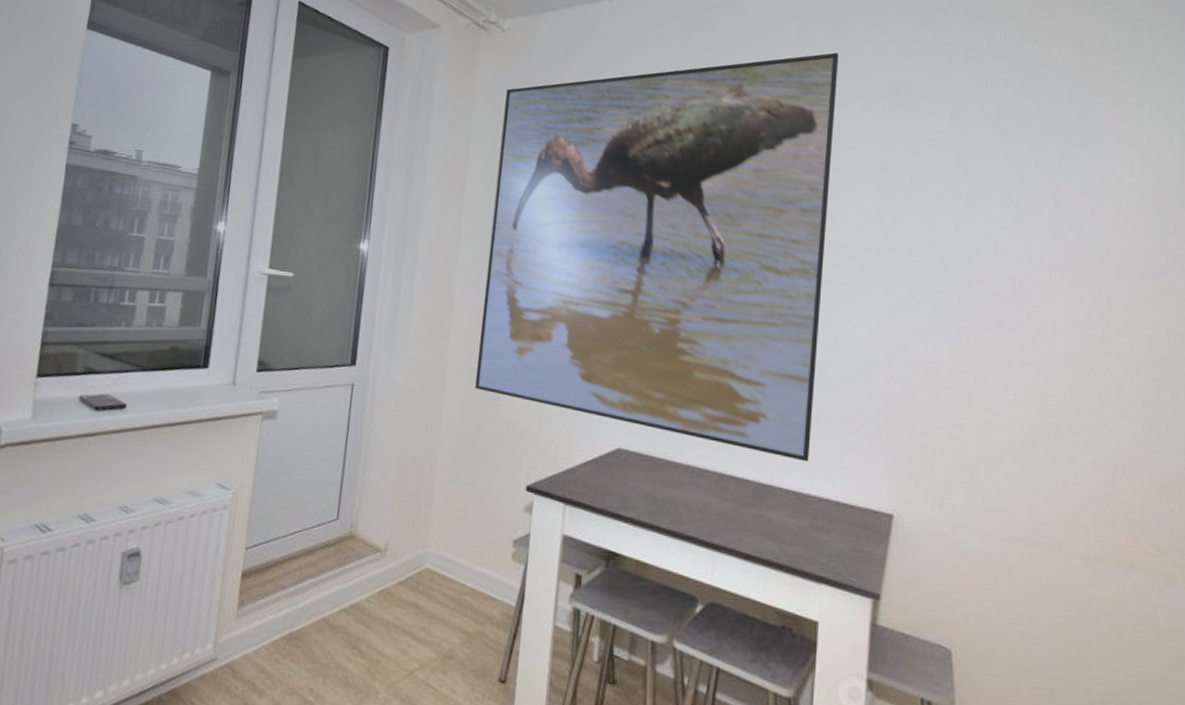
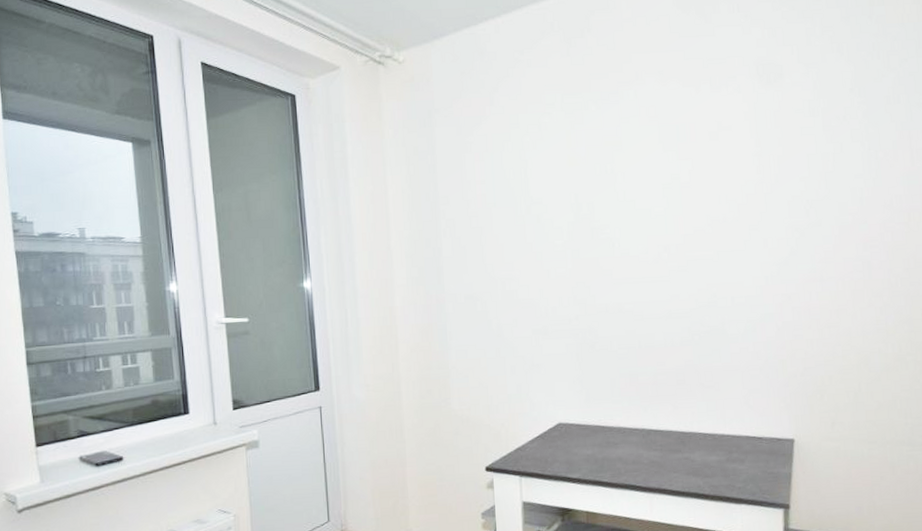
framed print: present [475,52,839,462] -> none [412,40,721,408]

